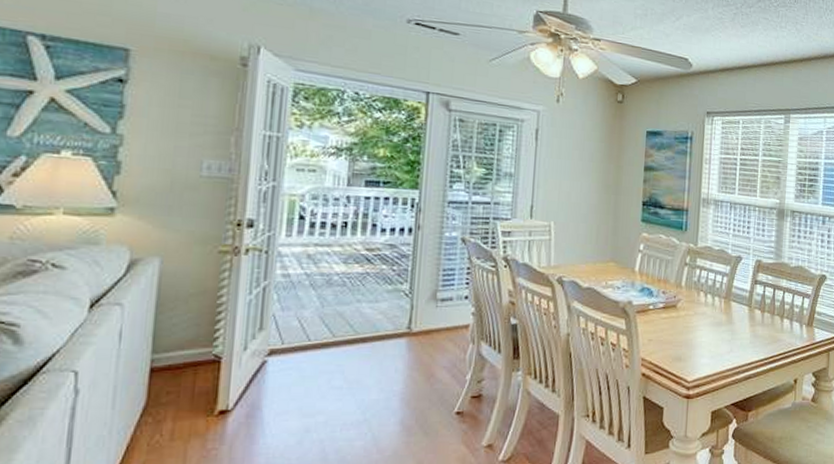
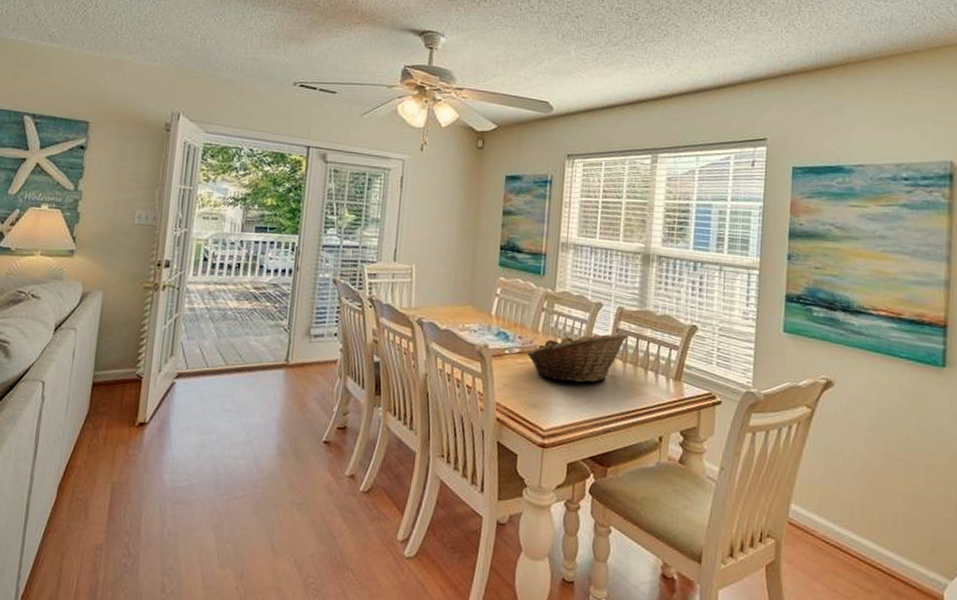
fruit basket: none [671,283,766,334] -> present [527,332,628,383]

